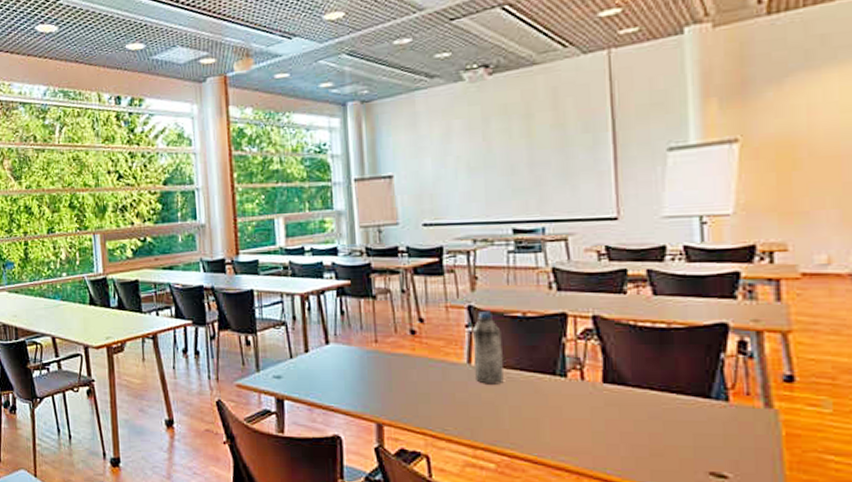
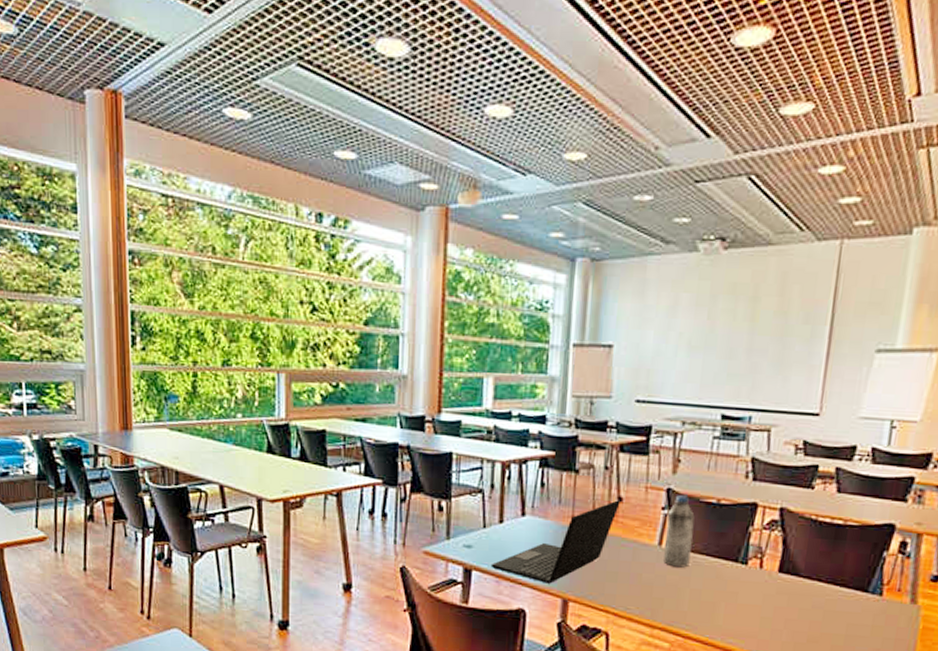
laptop: none [301,322,422,409] -> present [490,500,620,584]

